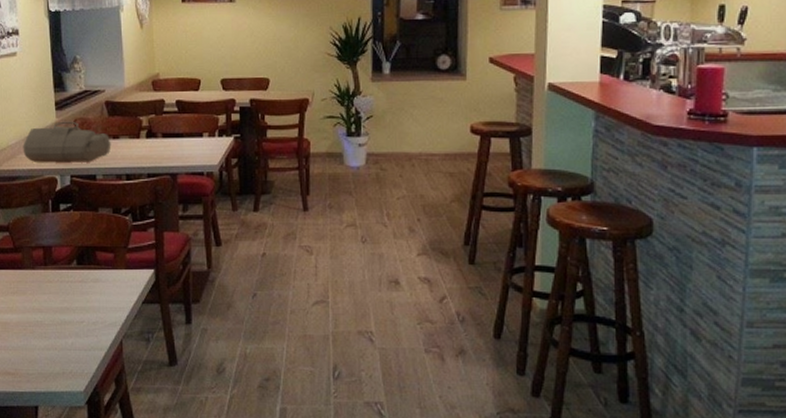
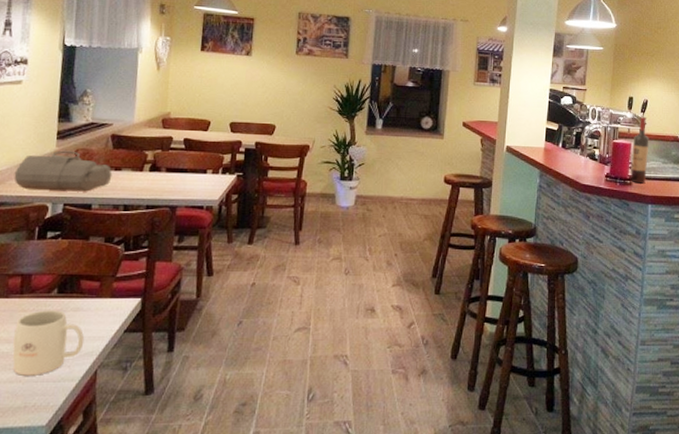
mug: none [44,281,107,344] -> present [12,310,85,376]
wine bottle: none [724,29,752,120] -> present [630,116,649,184]

